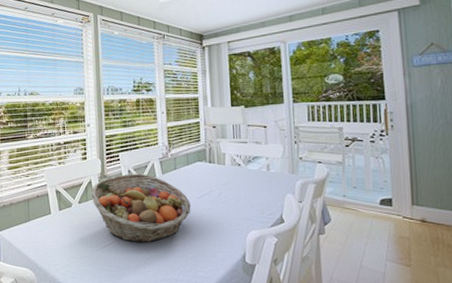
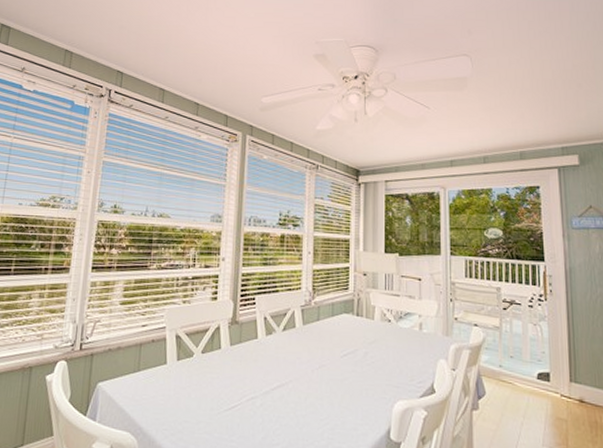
fruit basket: present [90,174,191,243] -> none [217,321,332,409]

